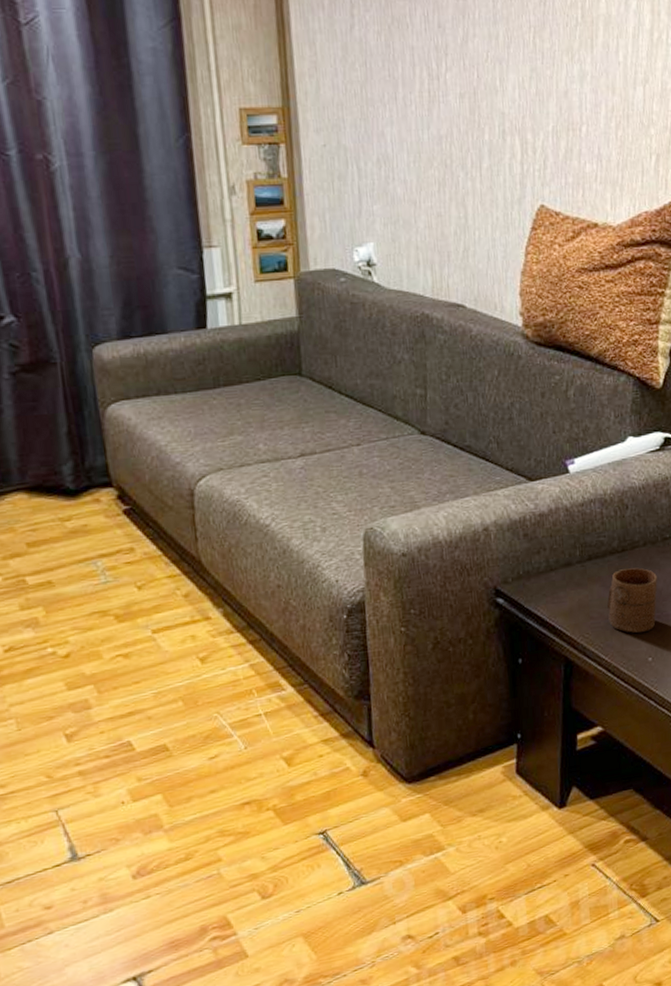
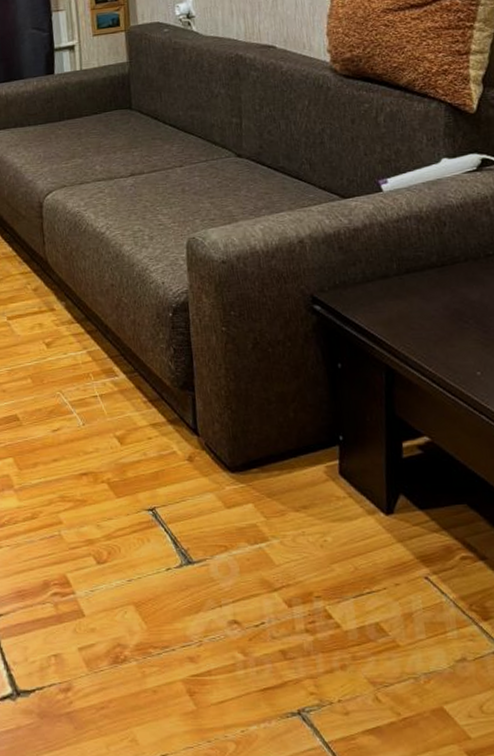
cup: present [607,567,657,634] -> none [428,282,483,347]

